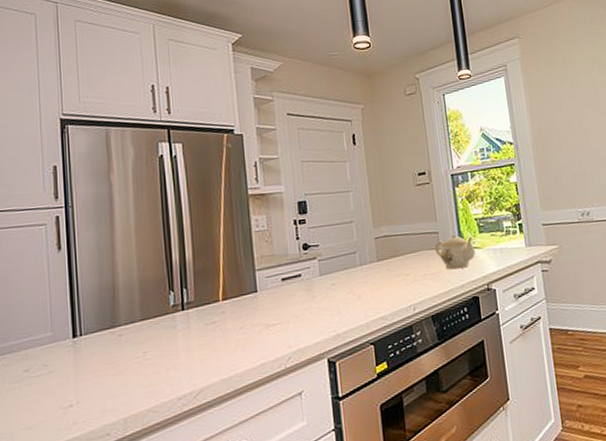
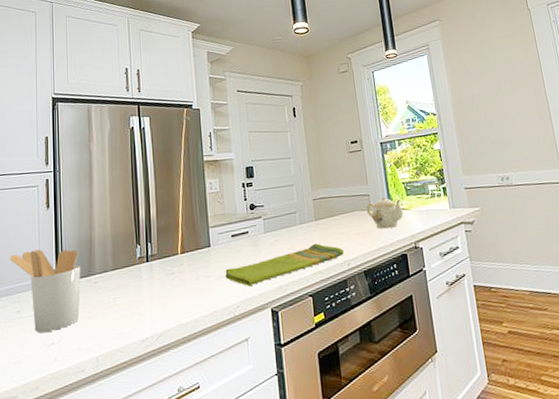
utensil holder: none [13,298,103,394] -> present [9,249,81,333]
dish towel: none [274,286,410,335] -> present [225,243,344,286]

